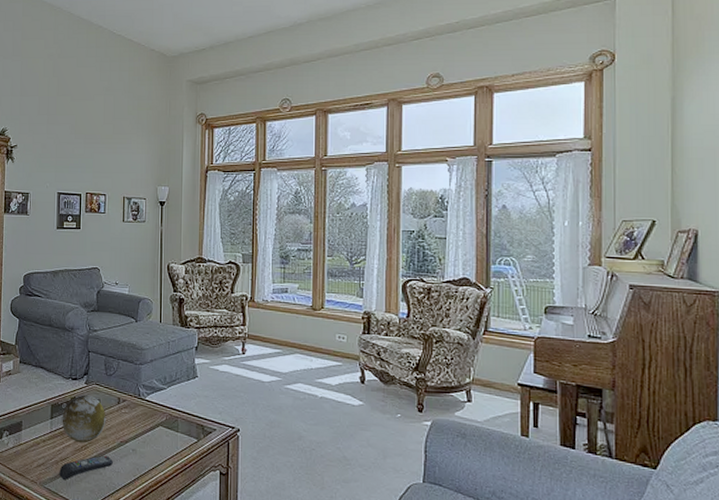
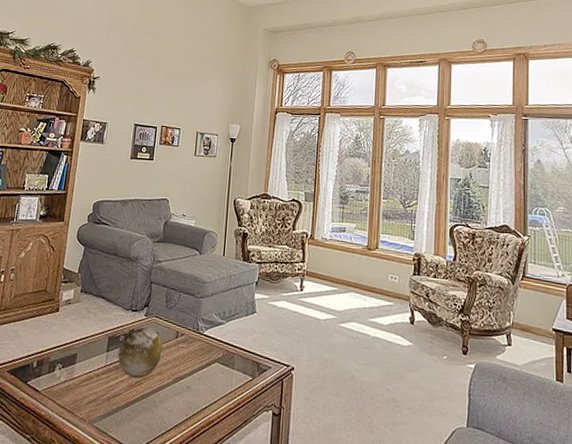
remote control: present [59,455,114,480] -> none [110,392,167,418]

